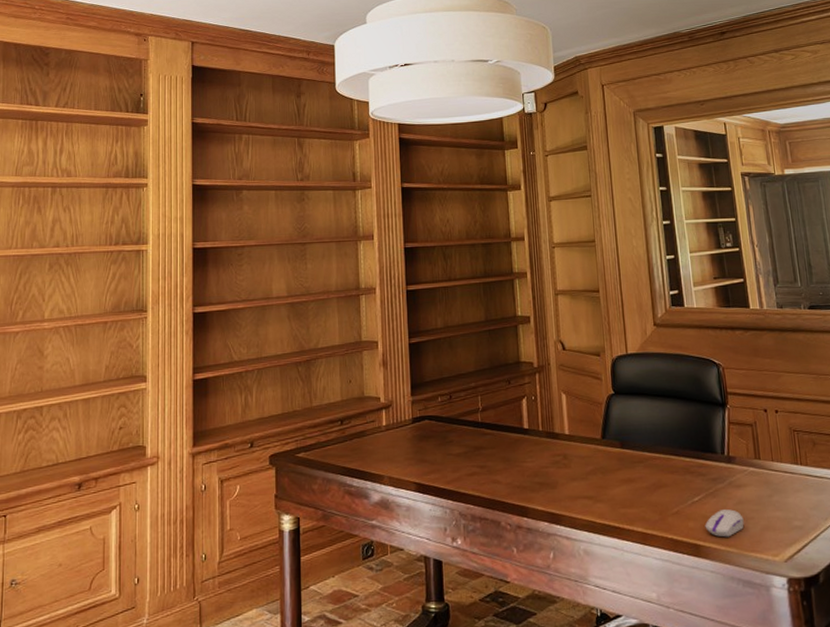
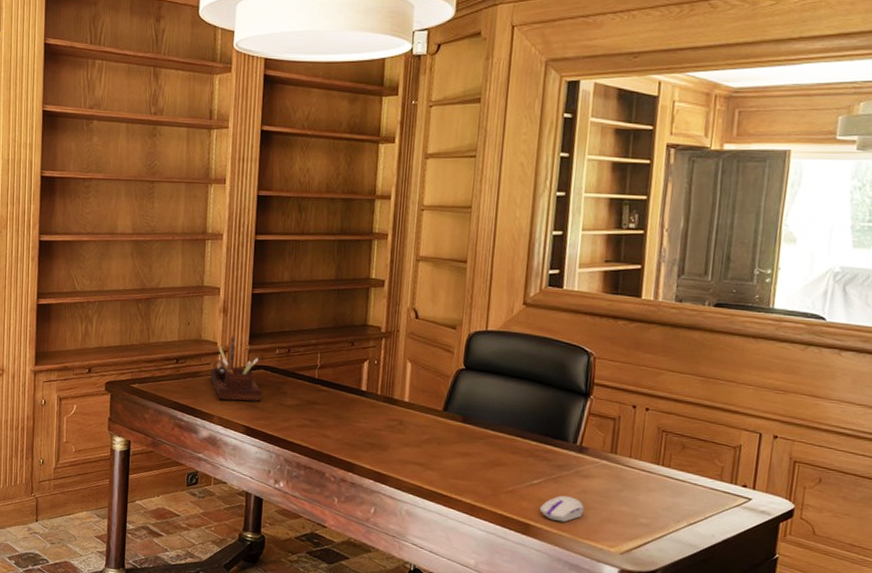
desk organizer: none [376,387,429,458] -> present [210,334,262,402]

